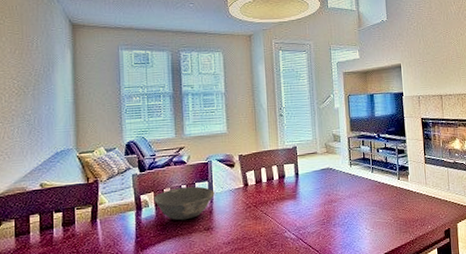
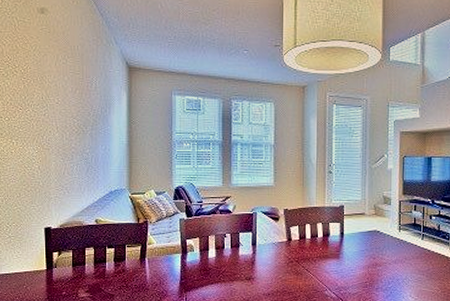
bowl: present [154,186,215,221] -> none [199,236,258,268]

